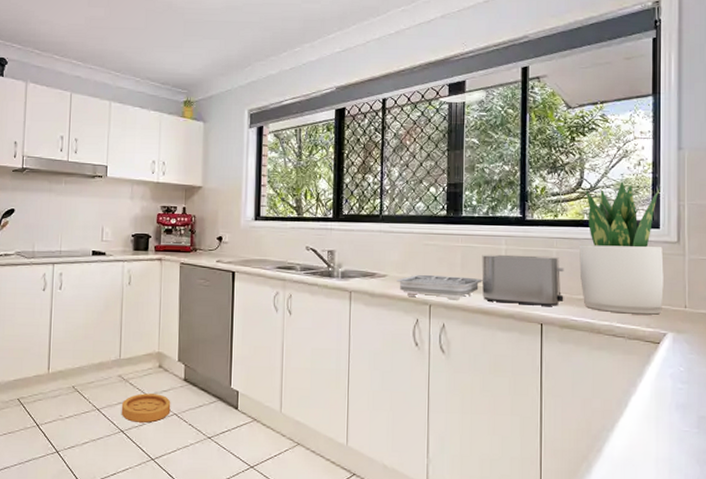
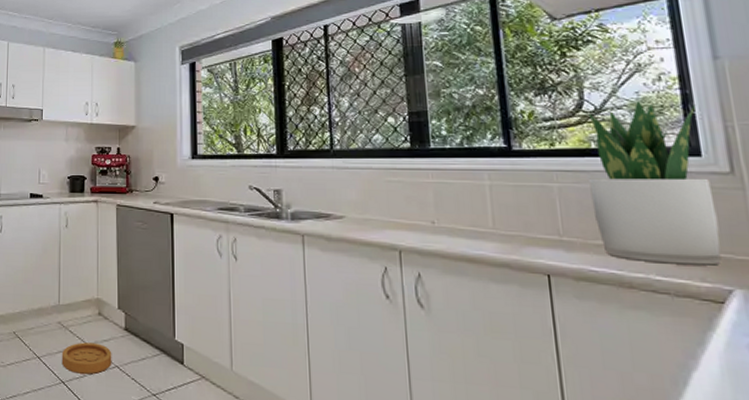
dish rack: present [396,274,483,302] -> none [356,215,464,247]
toaster: present [481,254,564,307] -> none [460,191,576,255]

